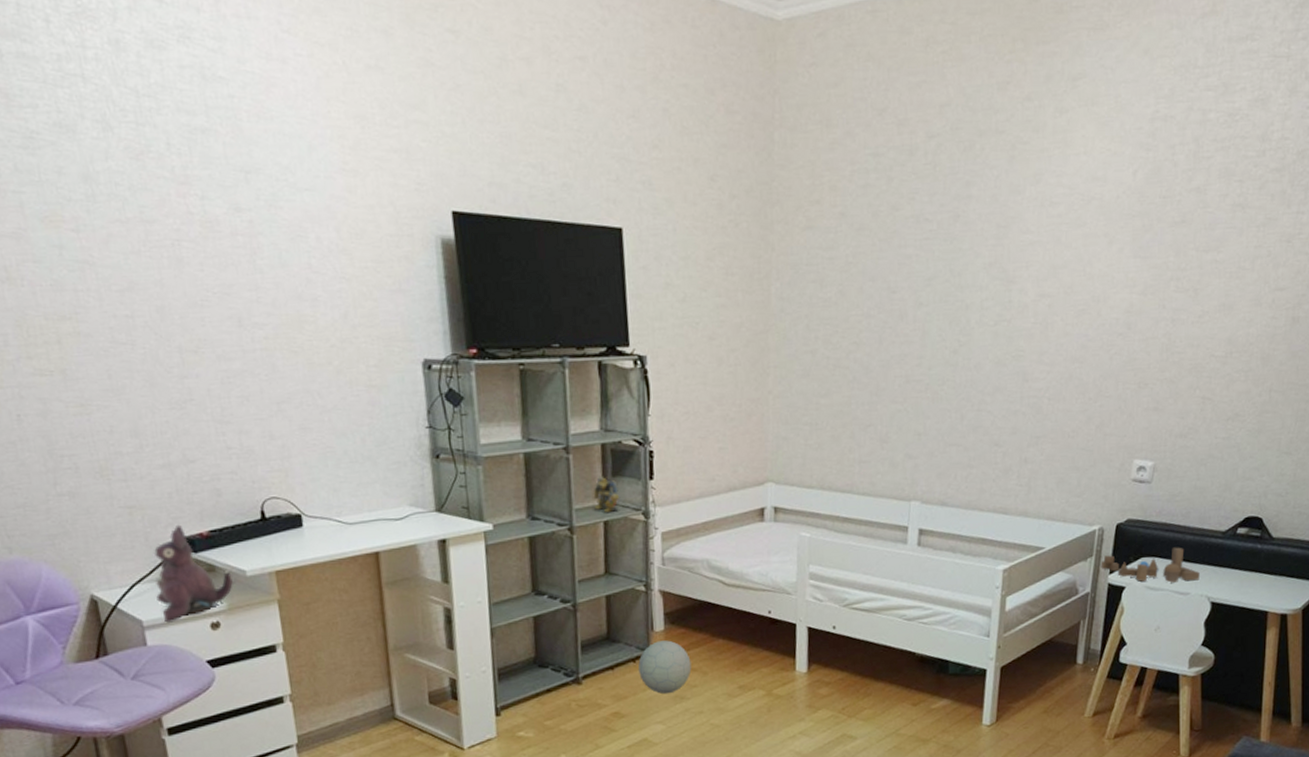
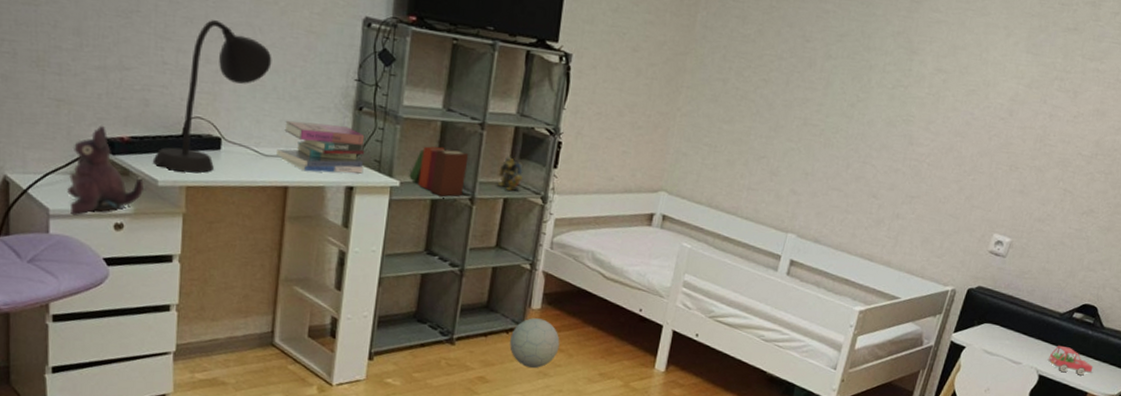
desk lamp: none [236,393,338,558] -> present [152,20,272,173]
books: none [360,478,453,533] -> present [277,120,365,174]
books: none [501,479,560,532] -> present [409,146,469,197]
toy blocks: present [1100,547,1200,583] -> none [947,315,1034,353]
toy car: none [1217,566,1271,595] -> present [1047,345,1094,376]

